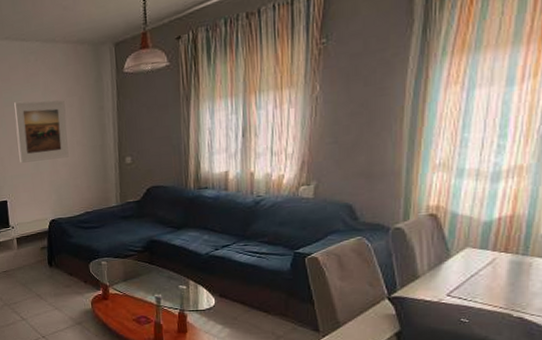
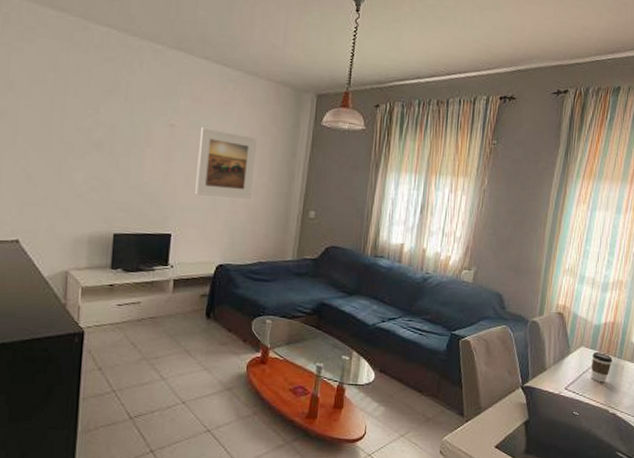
coffee cup: none [483,250,514,285] -> present [591,351,613,383]

